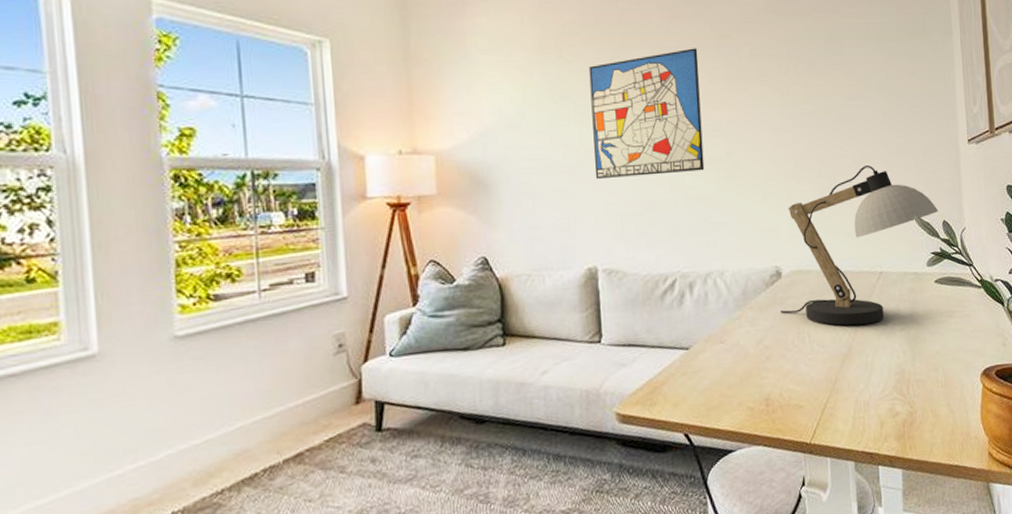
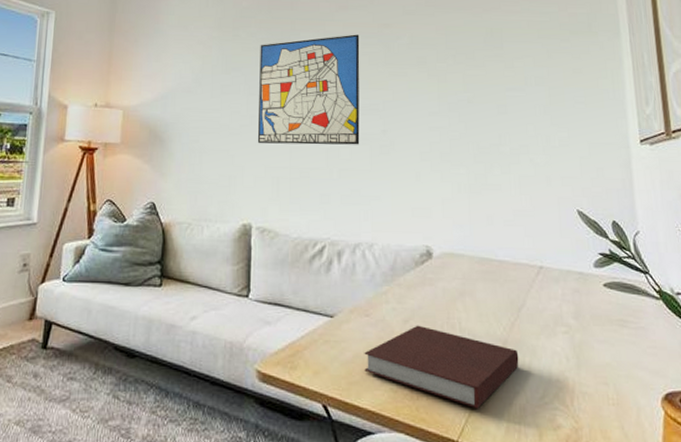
notebook: none [721,343,863,412] -> present [364,325,519,409]
desk lamp: present [780,165,939,326] -> none [430,156,607,320]

